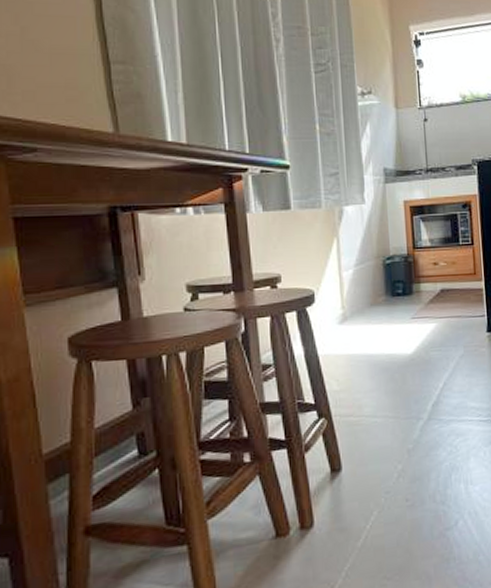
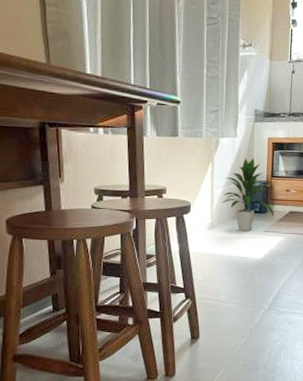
indoor plant: none [353,227,423,321] -> present [221,157,275,232]

